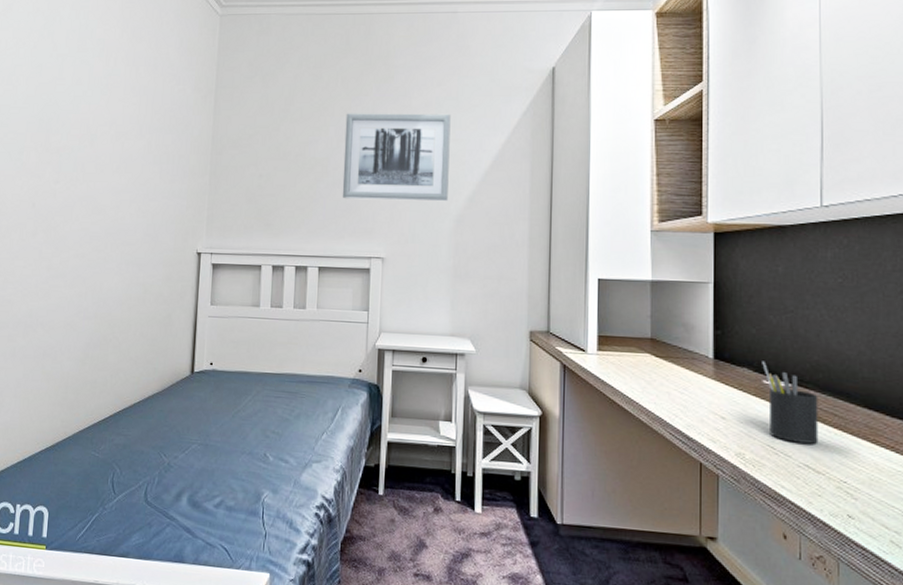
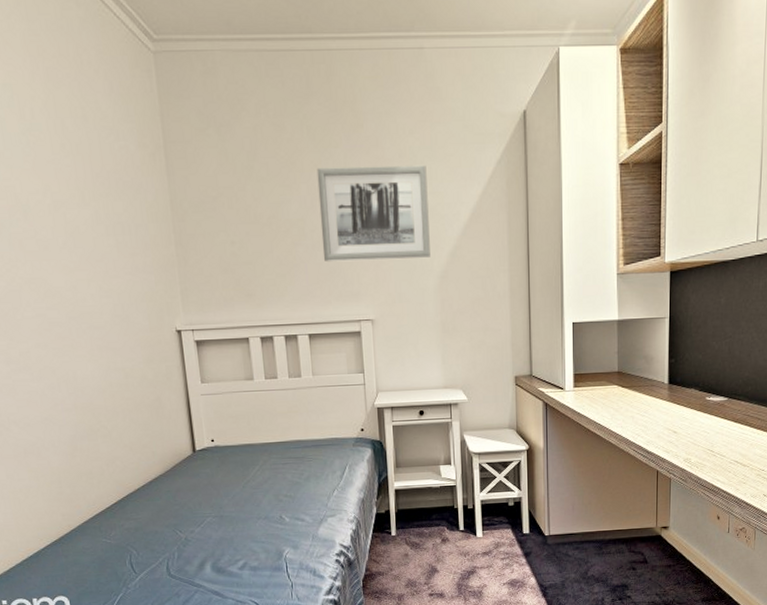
pen holder: present [762,361,819,444] -> none [706,381,747,445]

